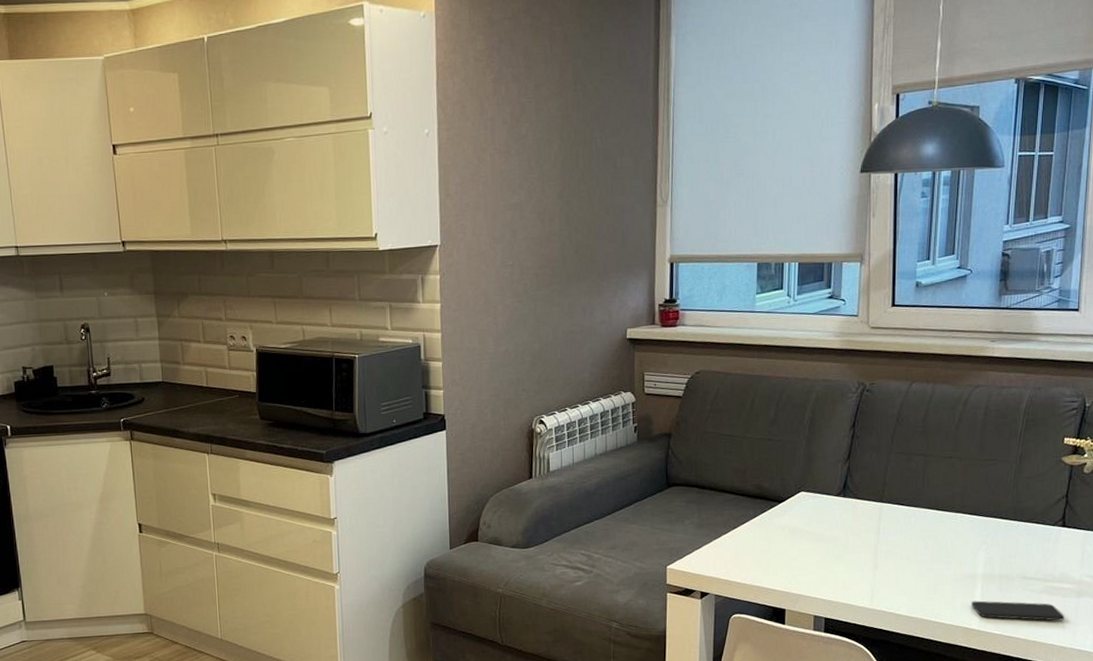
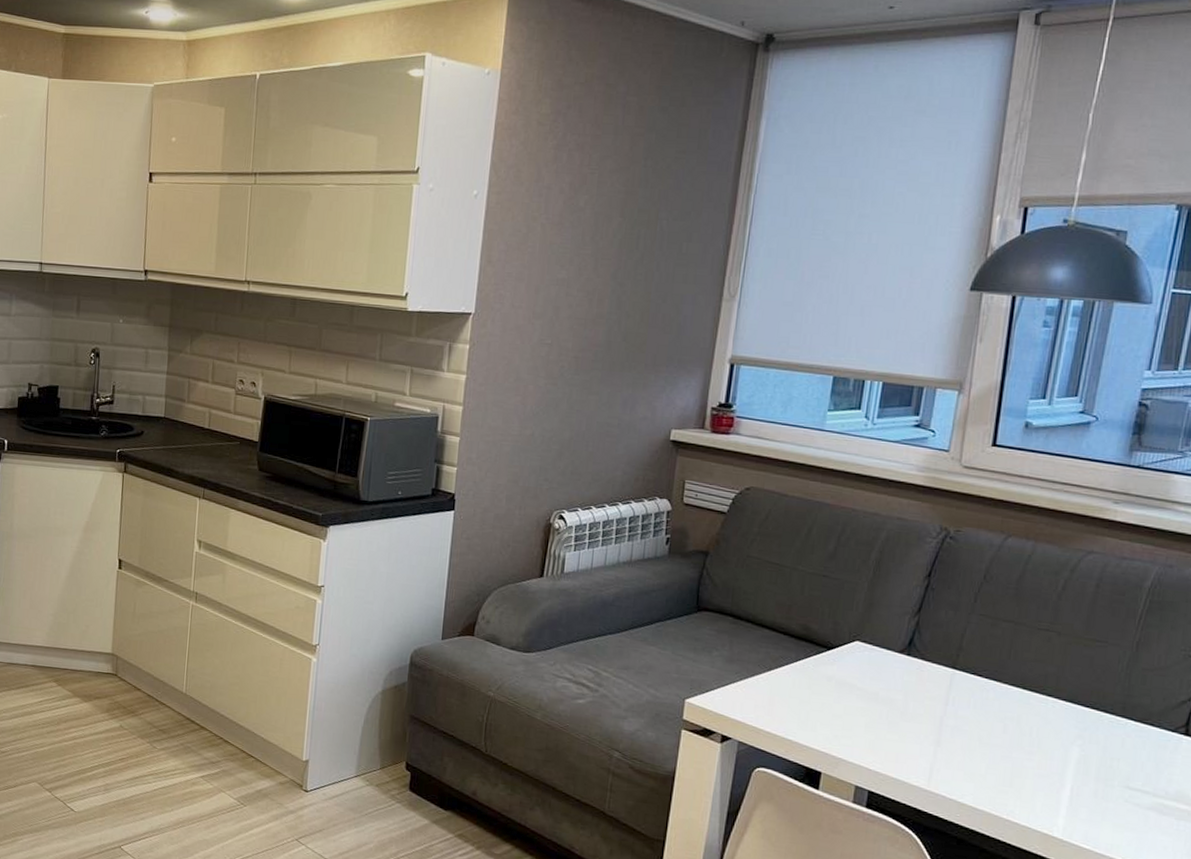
smartphone: present [971,600,1065,621] -> none [1054,803,1177,848]

